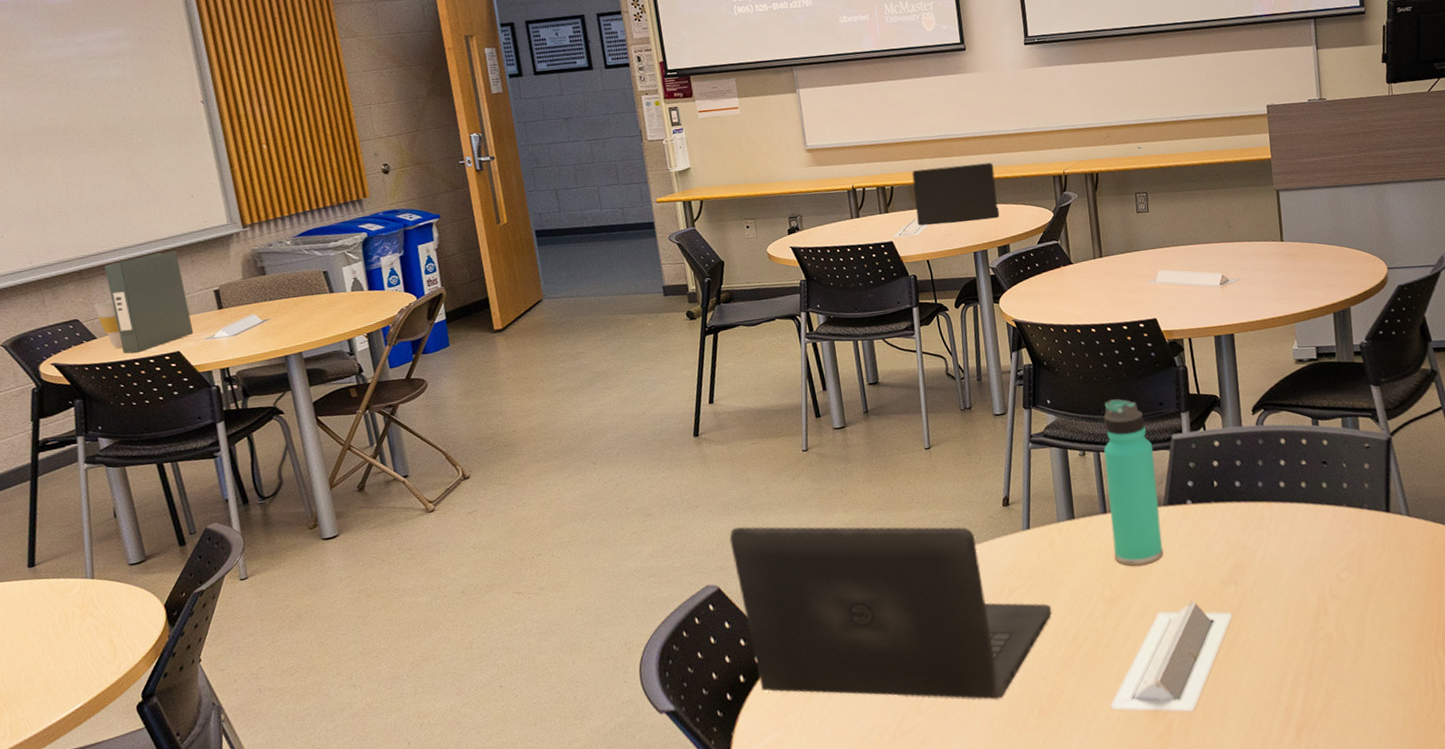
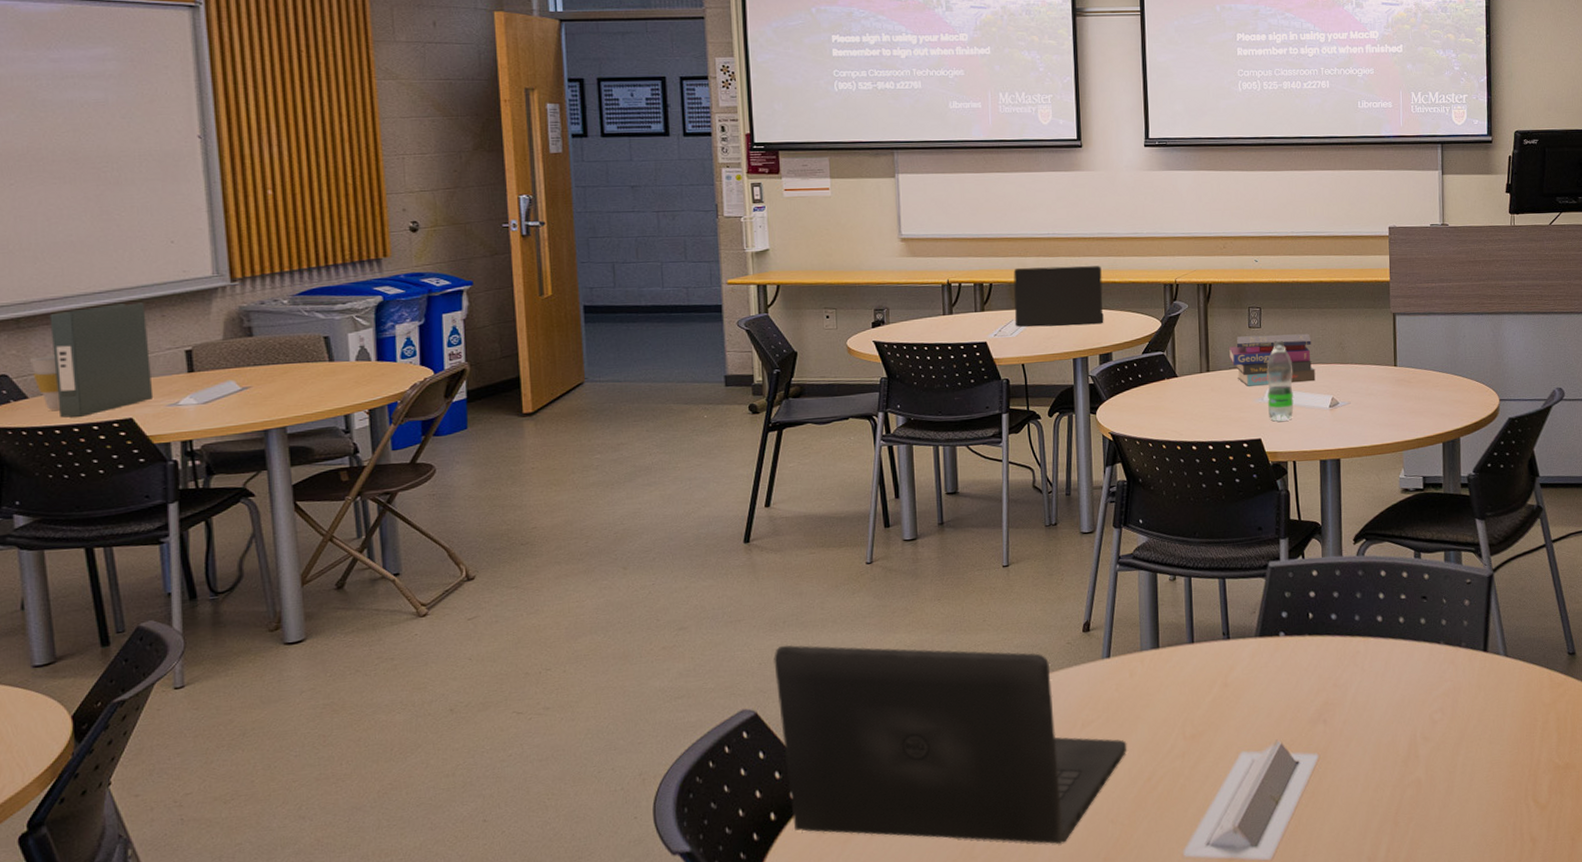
thermos bottle: present [1103,399,1163,567] -> none [1196,521,1251,702]
books: none [1119,214,1205,269] -> present [1228,333,1316,386]
bottle: none [1156,223,1186,301] -> present [1266,340,1294,422]

